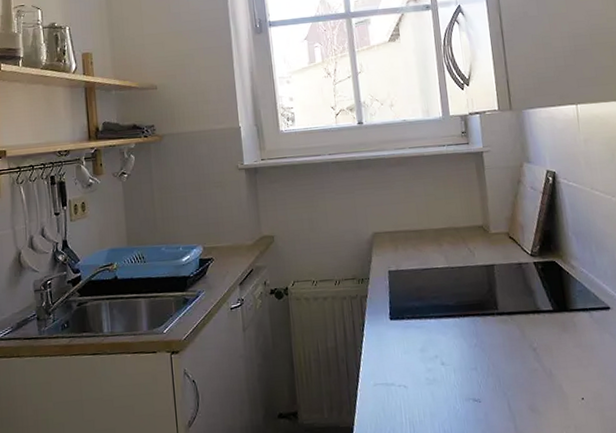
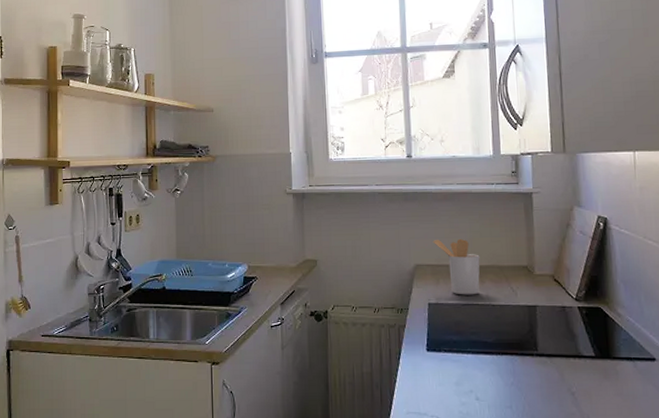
utensil holder: none [389,202,438,260] -> present [432,238,480,295]

